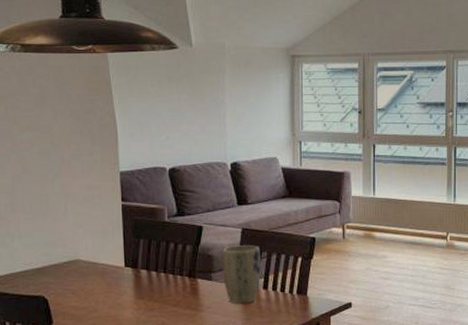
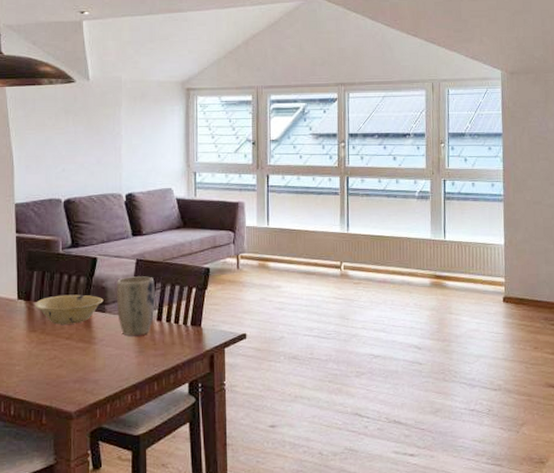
bowl: none [142,262,210,292] -> present [35,294,104,325]

